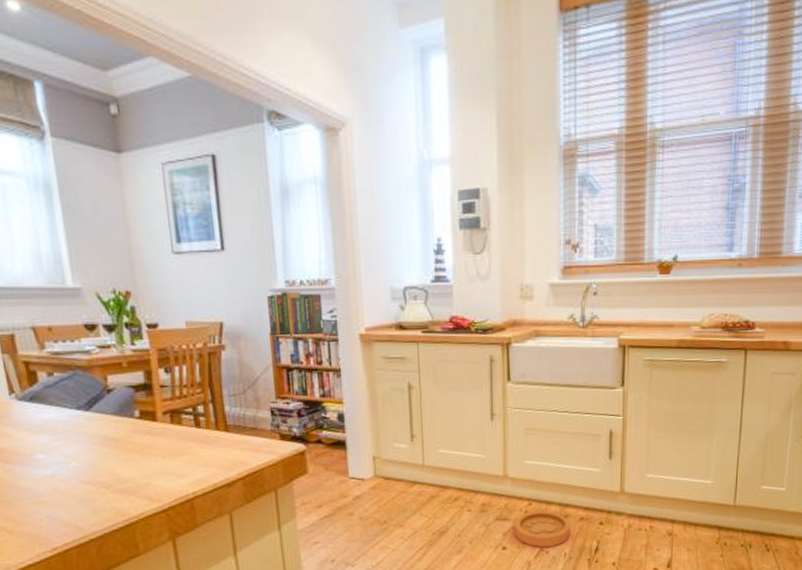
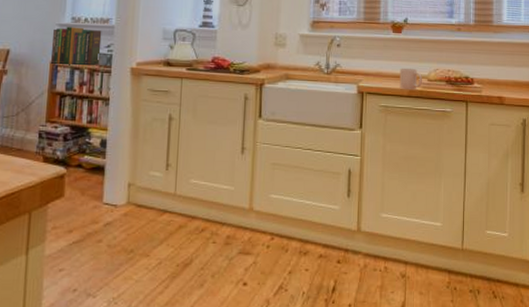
pet bowl: present [514,510,571,548] -> none [256,245,310,285]
mug: none [667,314,695,341] -> present [399,67,423,91]

